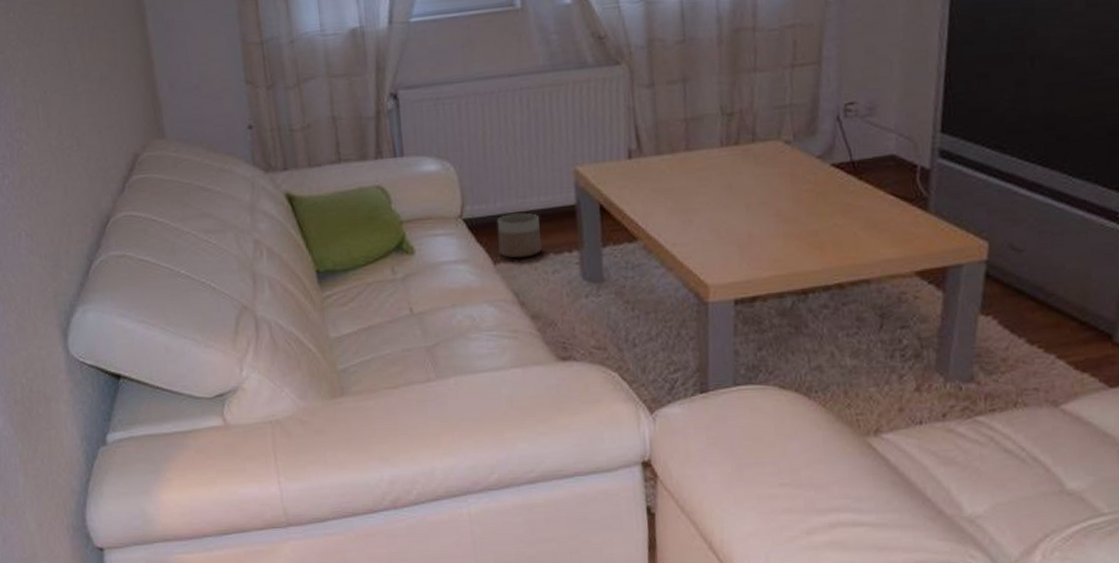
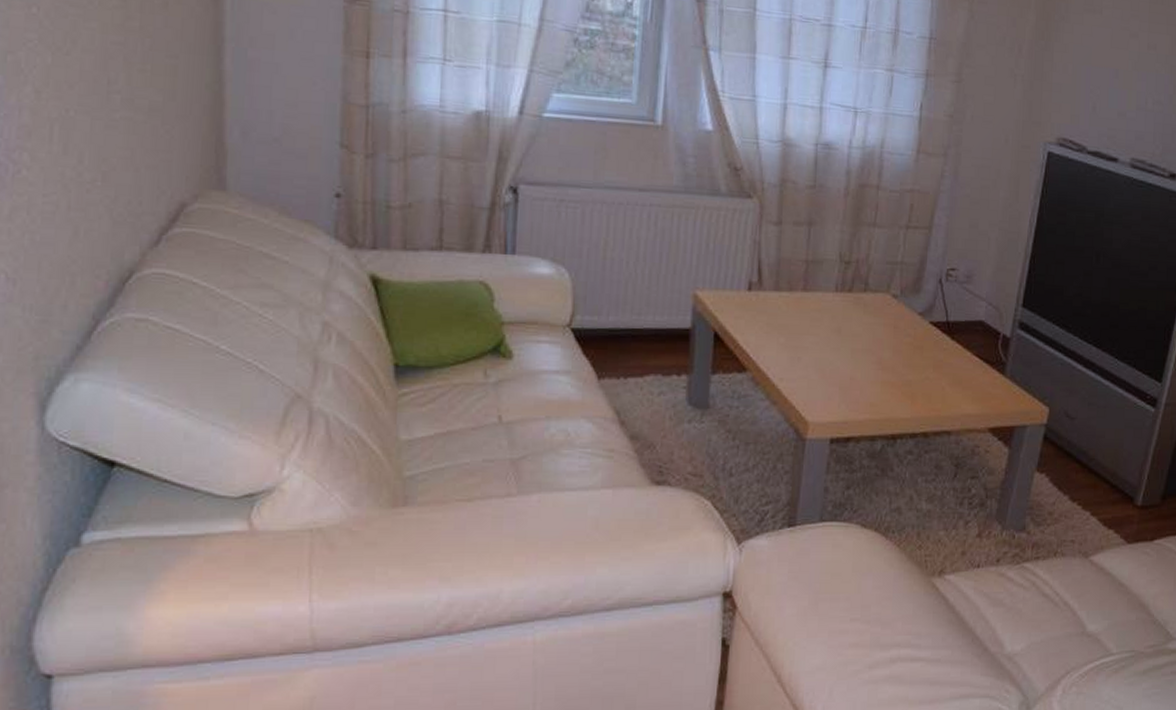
planter: present [496,213,542,258] -> none [605,329,652,376]

